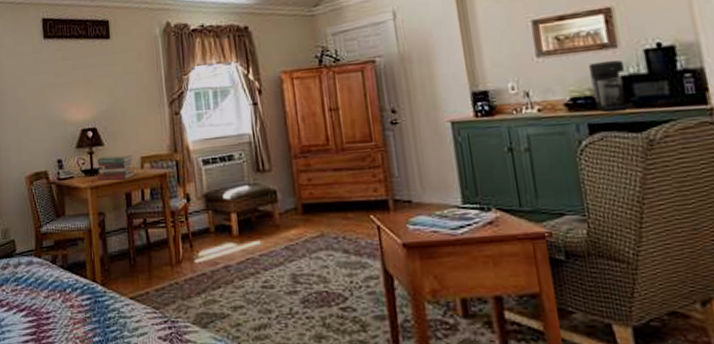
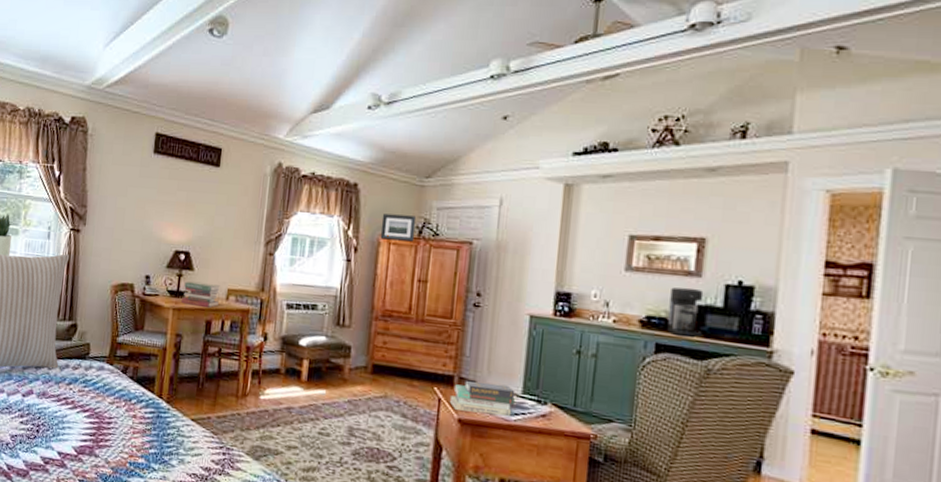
picture frame: none [279,46,317,76] -> present [380,213,417,242]
books: none [388,198,457,236] -> present [449,380,515,417]

